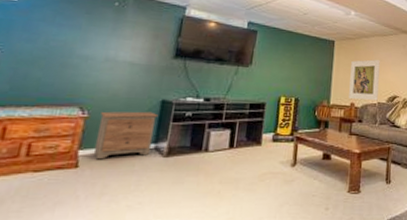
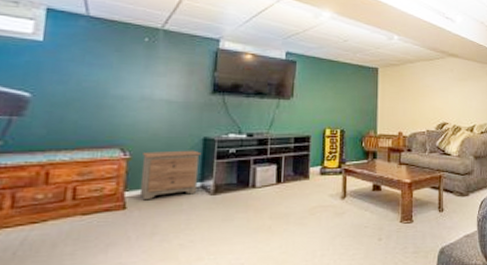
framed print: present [349,59,380,101] -> none [396,86,427,129]

